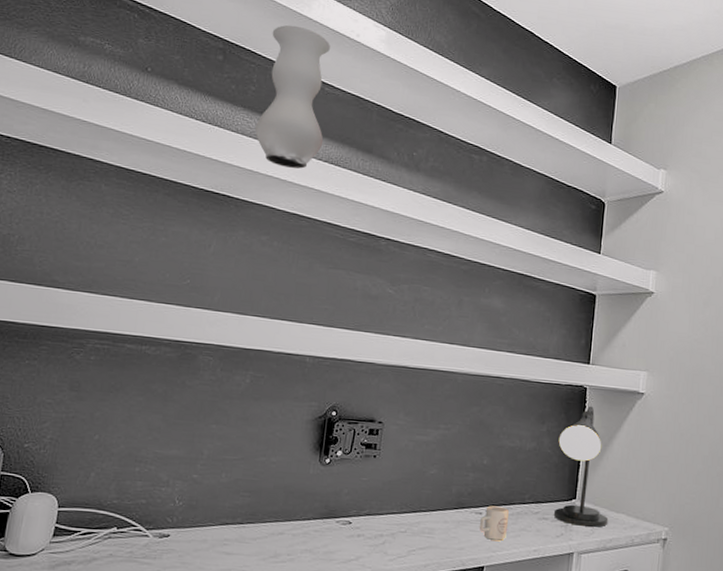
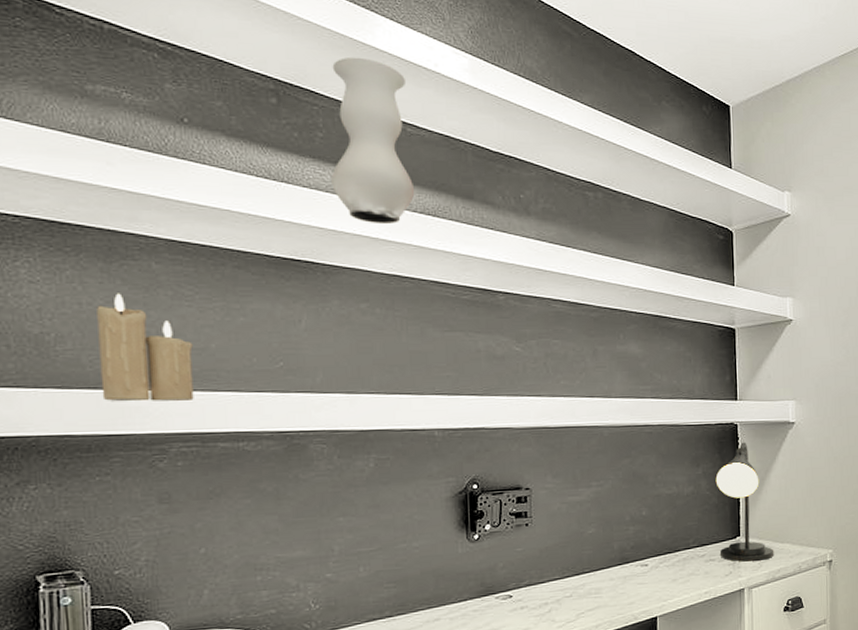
candle: none [43,207,121,304] -> present [97,293,194,402]
mug: present [479,505,509,541] -> none [646,555,675,590]

